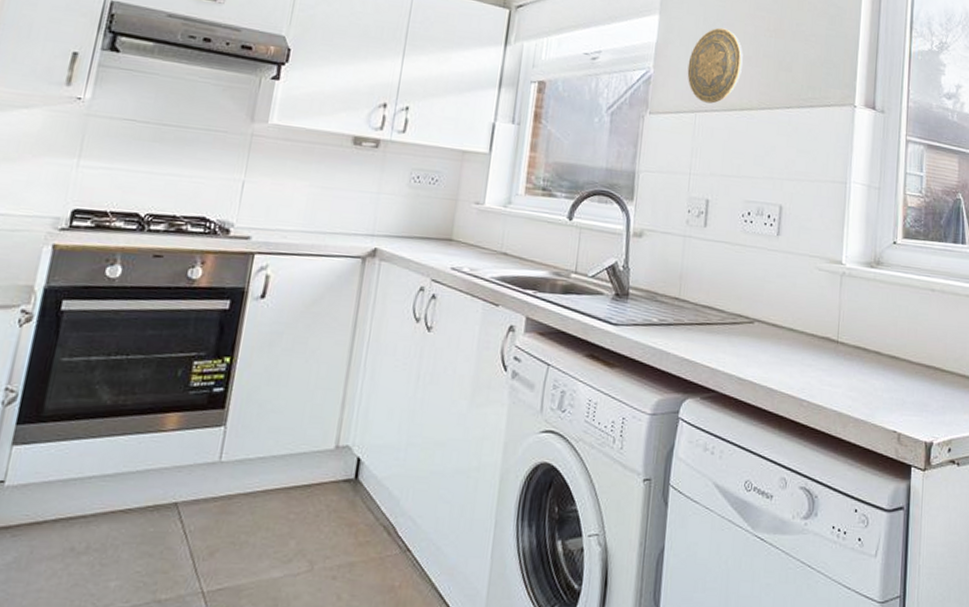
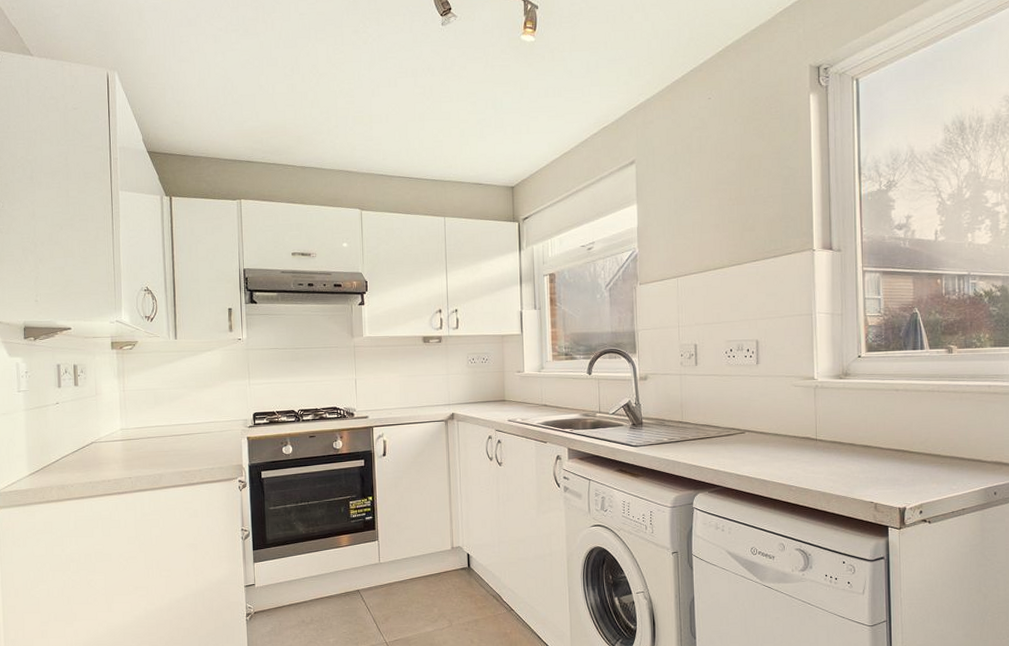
decorative plate: present [687,27,743,104] -> none [666,205,712,269]

